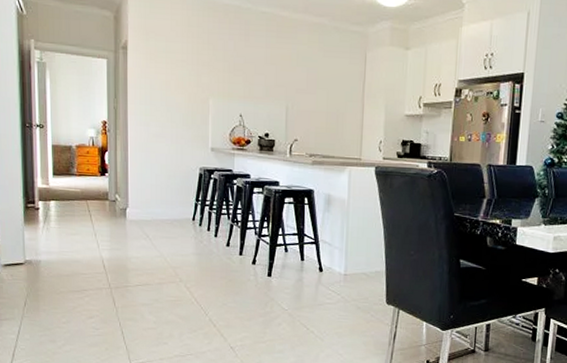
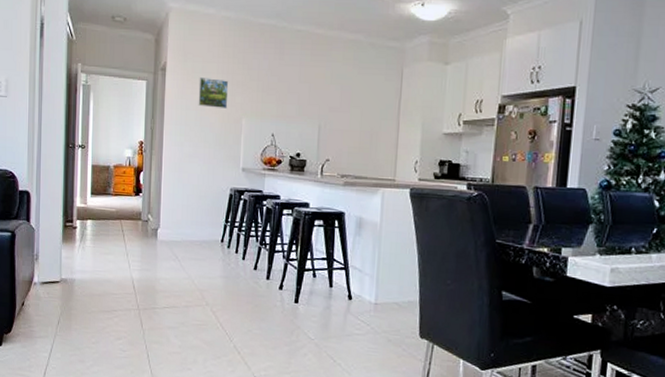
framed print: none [163,56,194,90] -> present [198,76,229,110]

